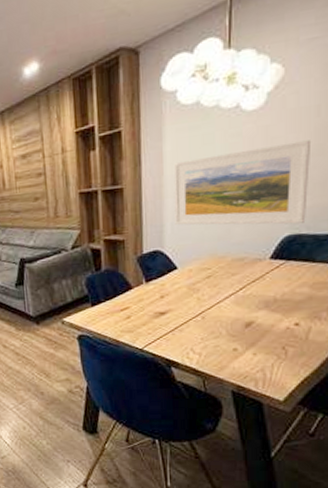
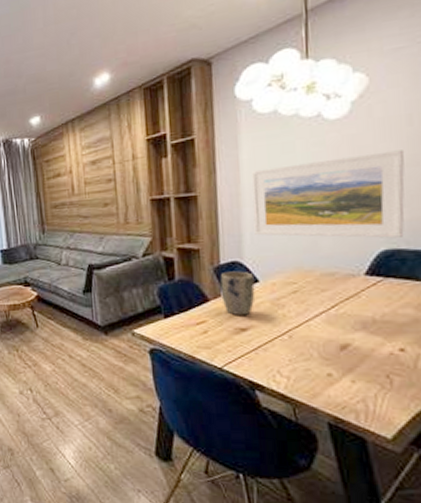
plant pot: none [142,259,174,301] -> present [220,271,255,316]

